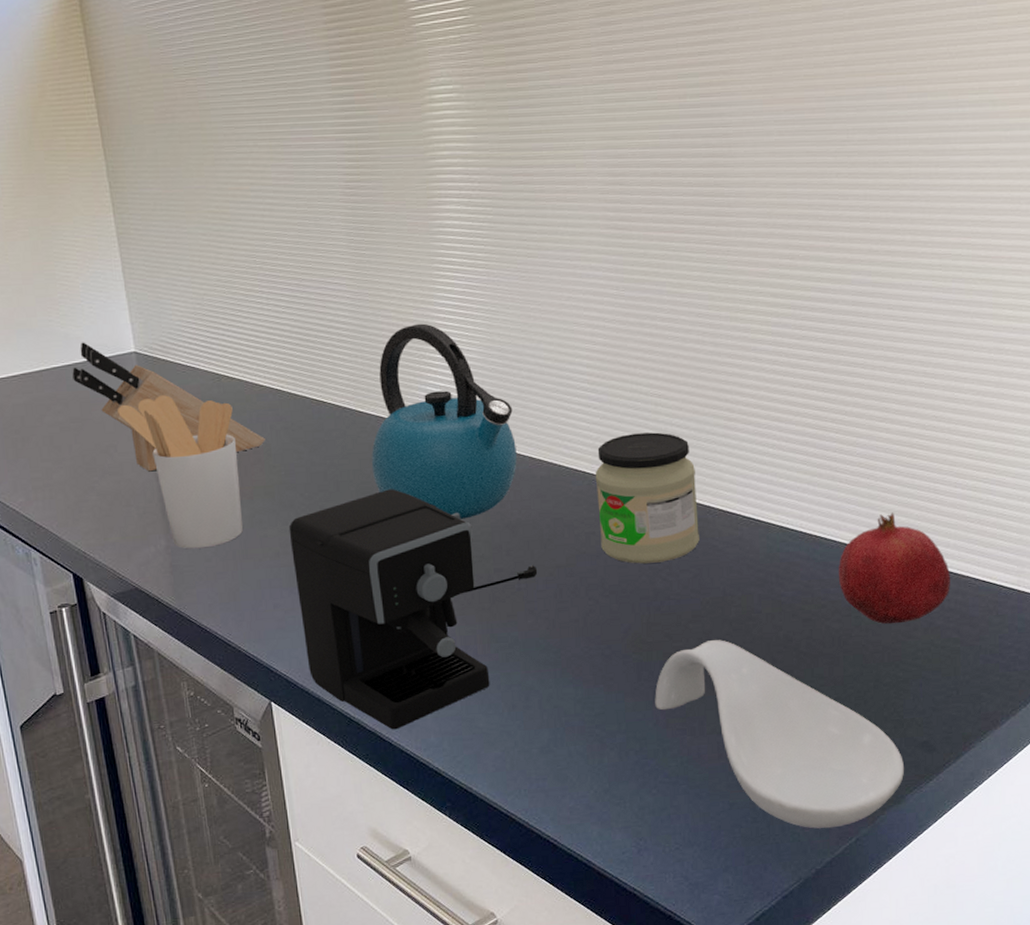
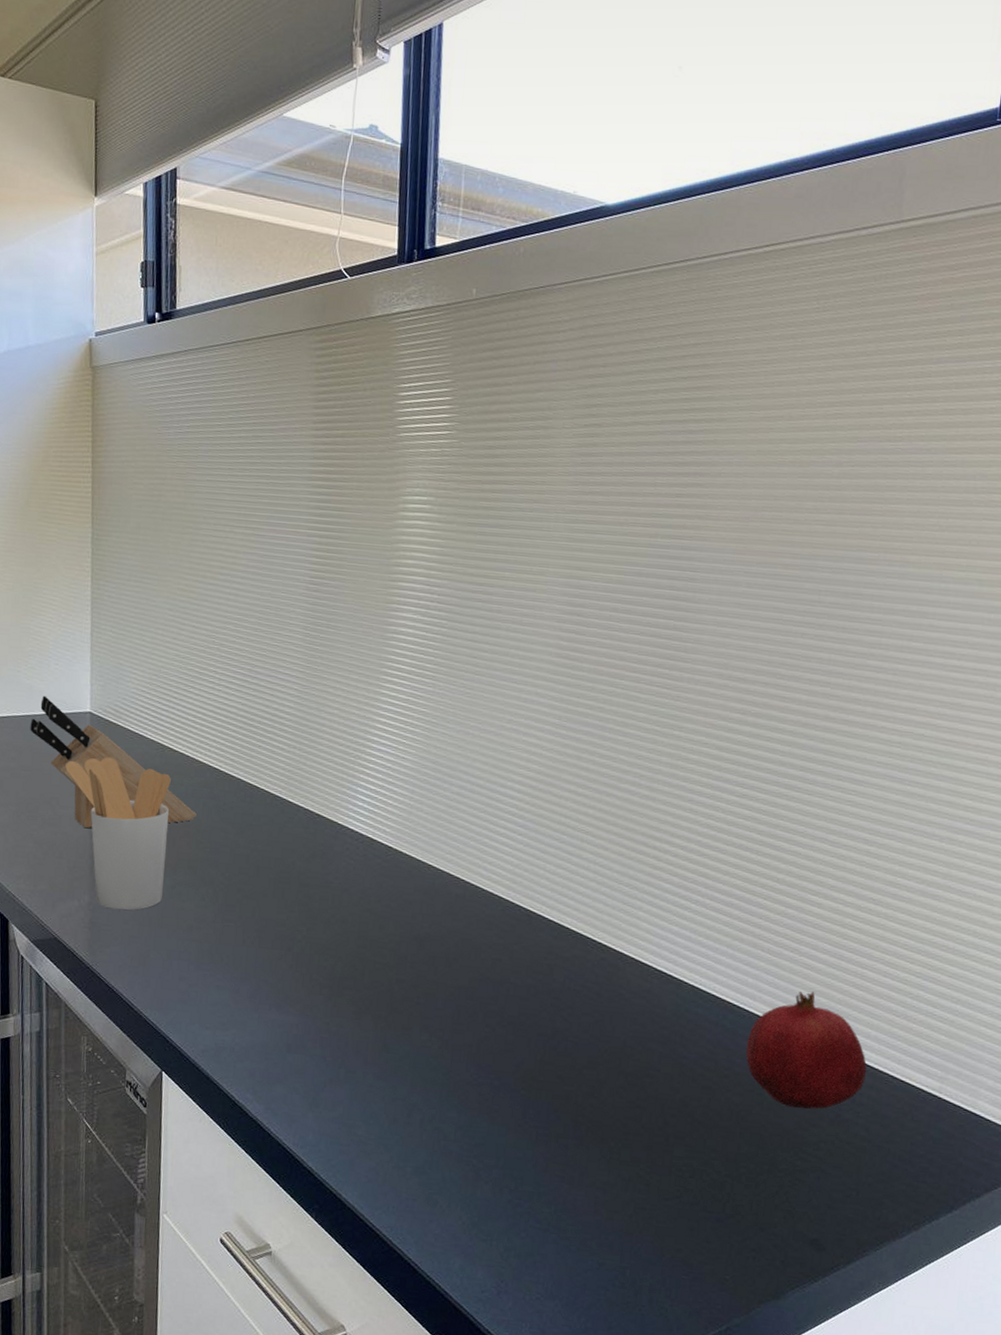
coffee maker: present [288,489,538,730] -> none [202,882,439,1122]
kettle: present [371,323,517,519] -> none [292,724,438,924]
jar: present [595,432,700,564] -> none [506,866,613,1002]
spoon rest: present [655,640,905,829] -> none [537,1090,789,1311]

